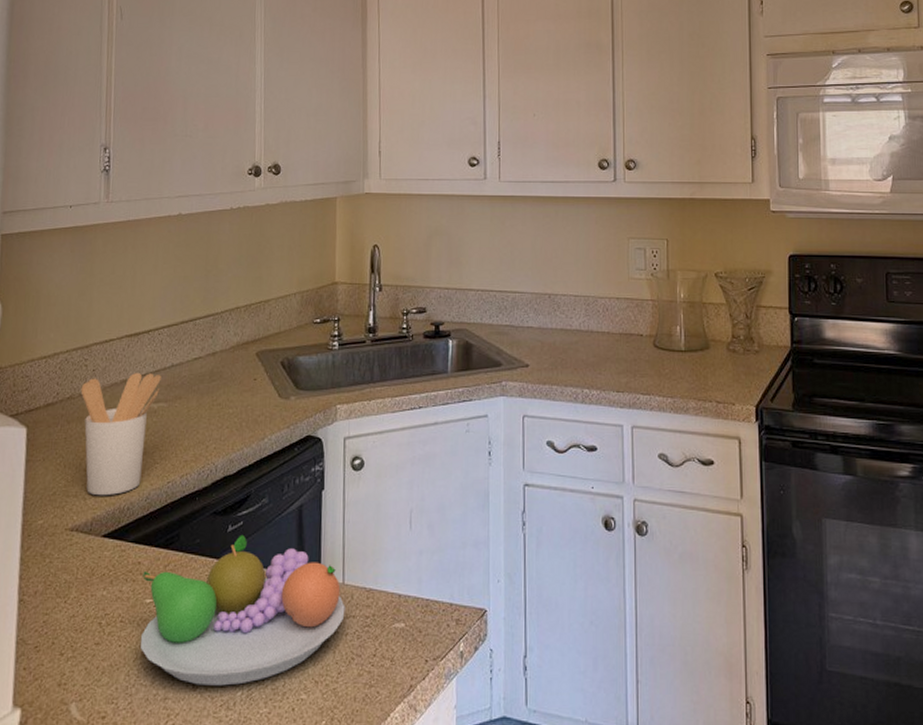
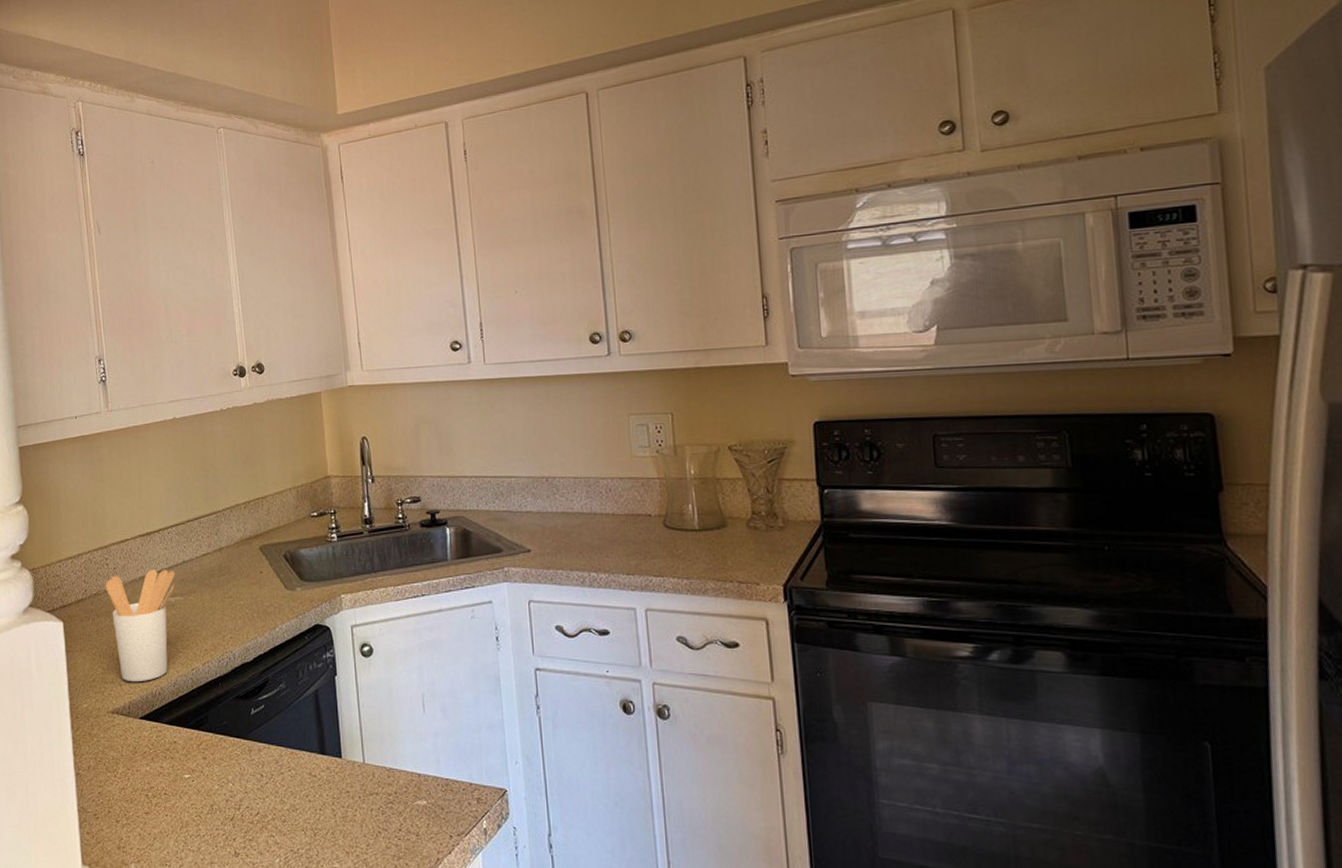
fruit bowl: present [141,534,345,686] -> none [179,717,368,854]

